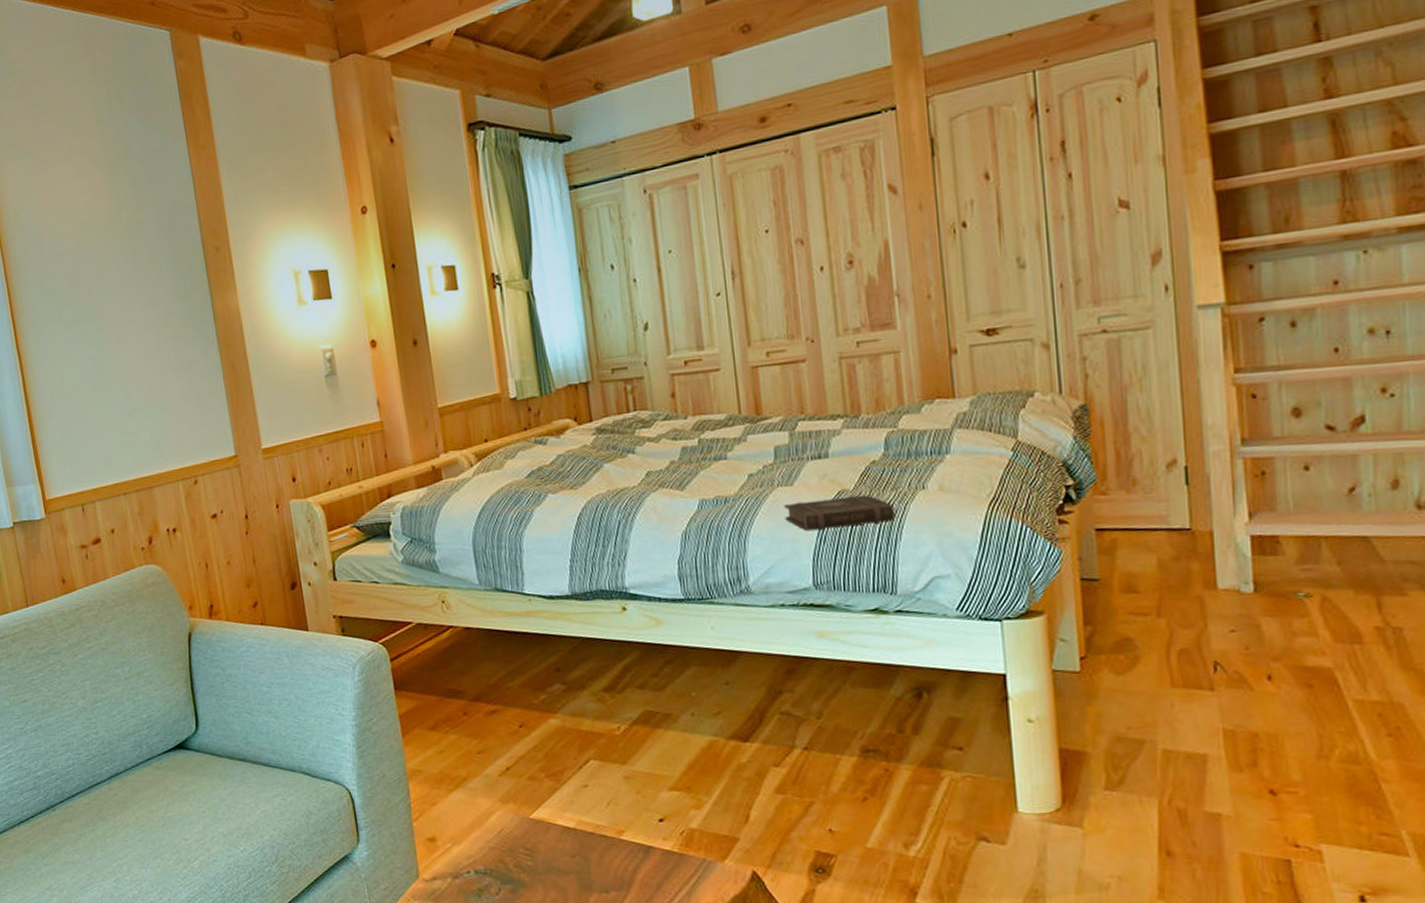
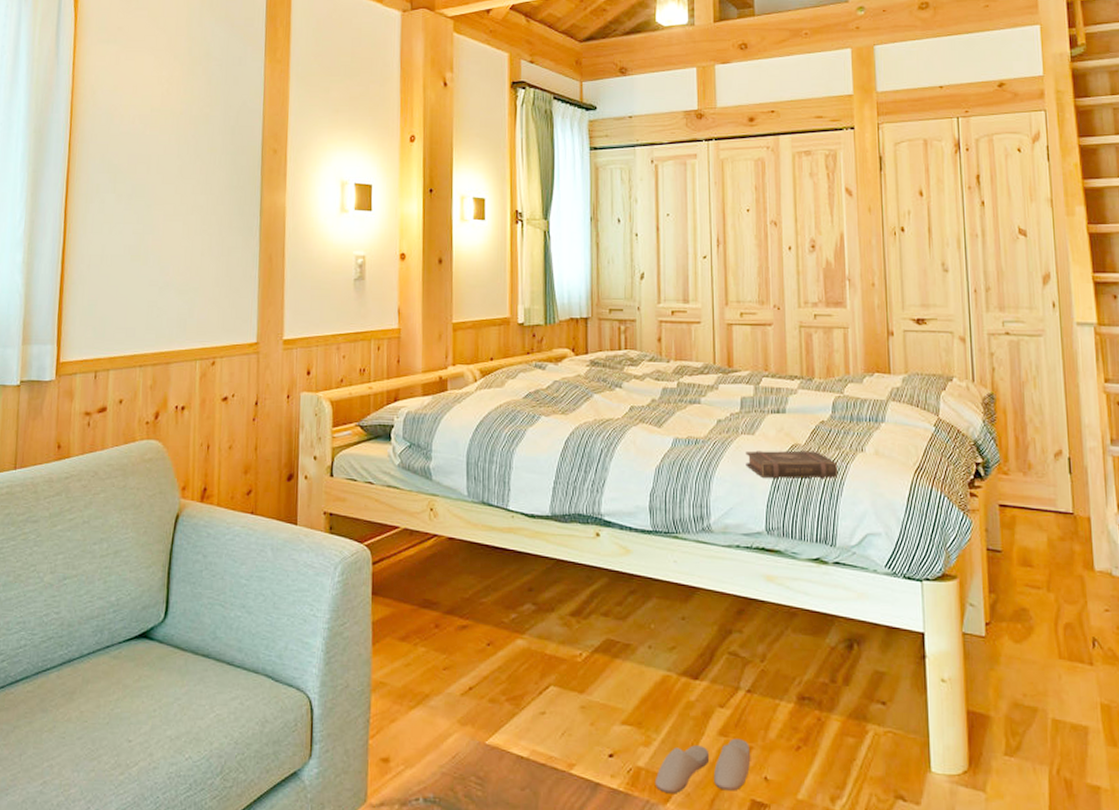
slippers: none [710,795,813,851] -> present [654,738,751,794]

